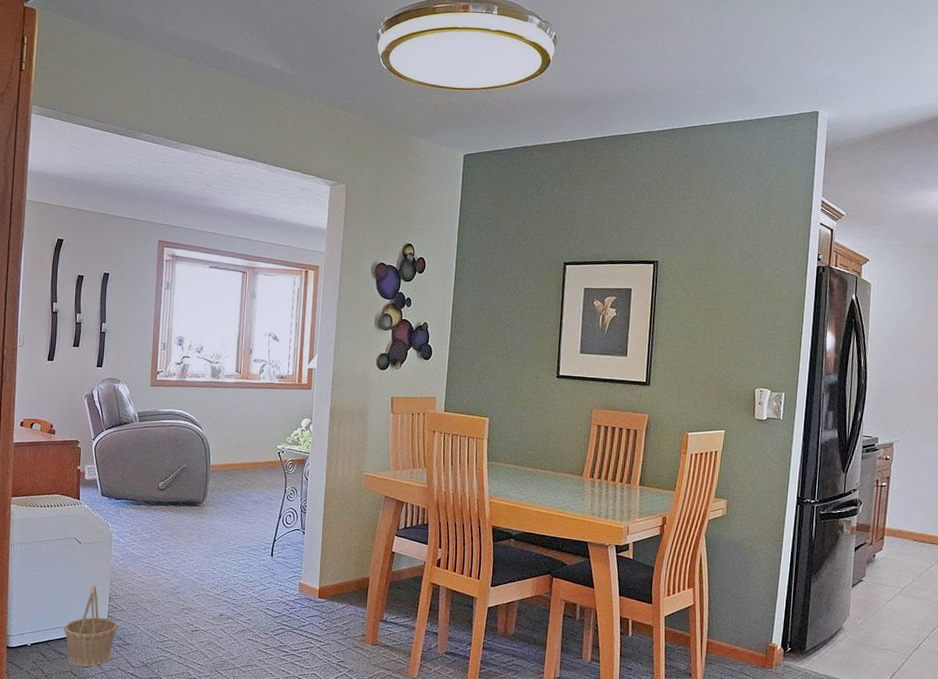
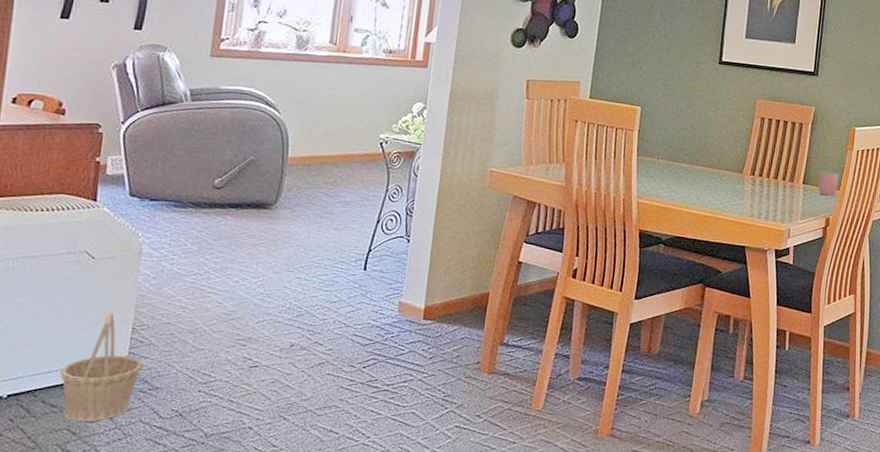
cup: none [654,473,674,497] -> present [818,171,839,196]

